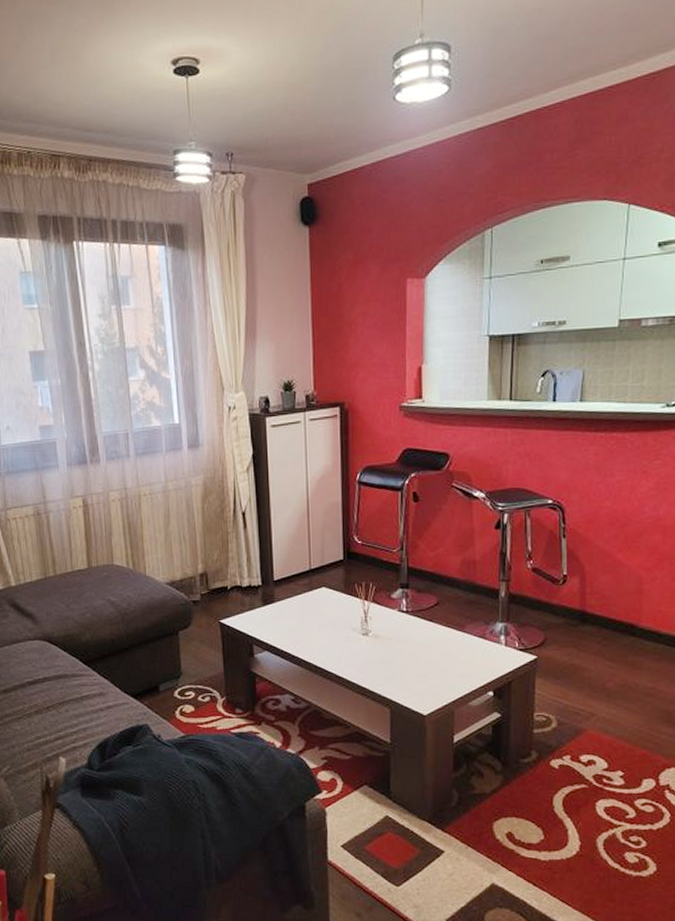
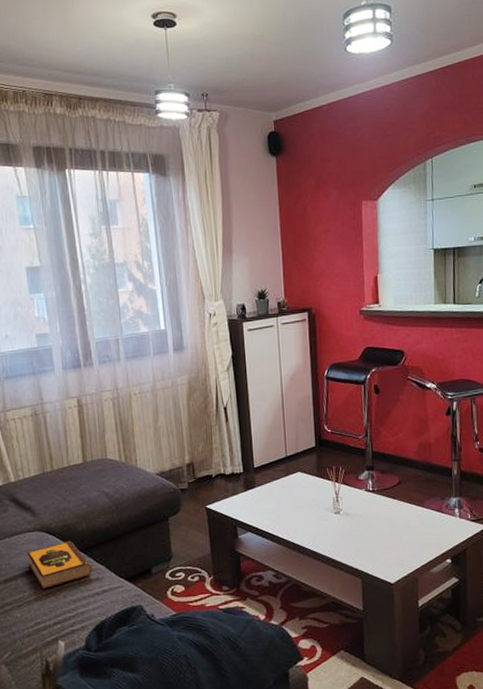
hardback book: none [27,651,97,703] -> present [27,540,94,590]

